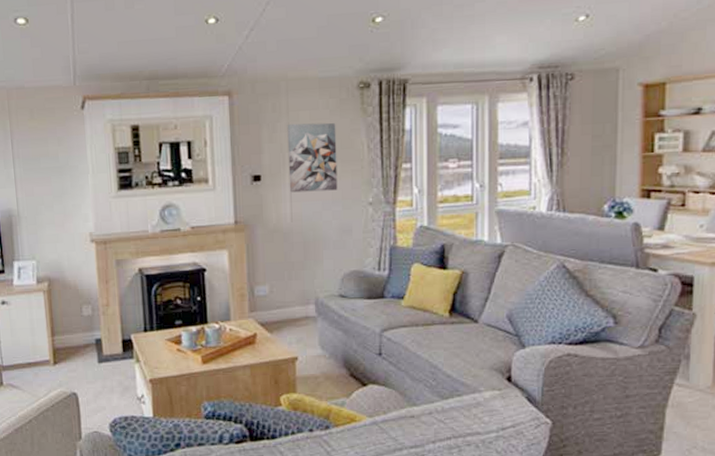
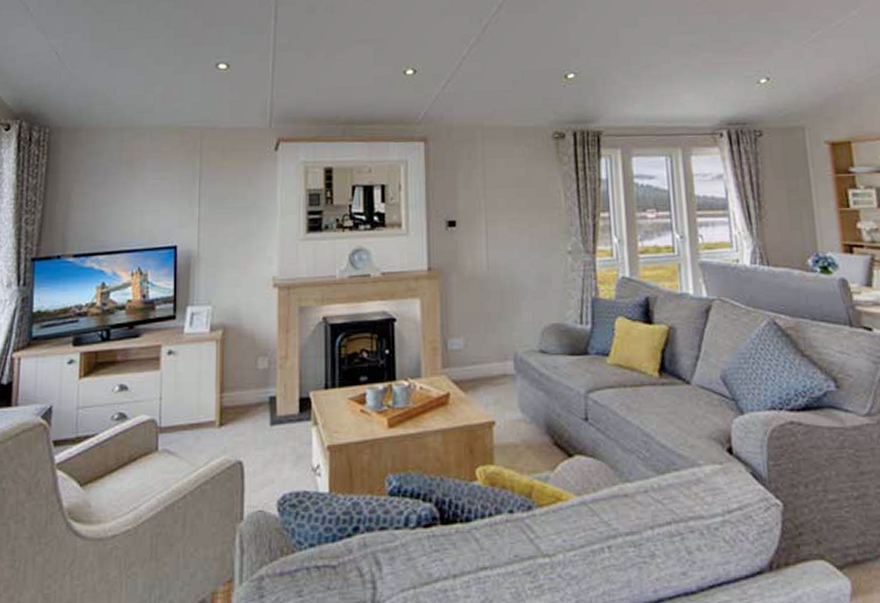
wall art: present [287,122,338,193] -> none [483,170,535,239]

